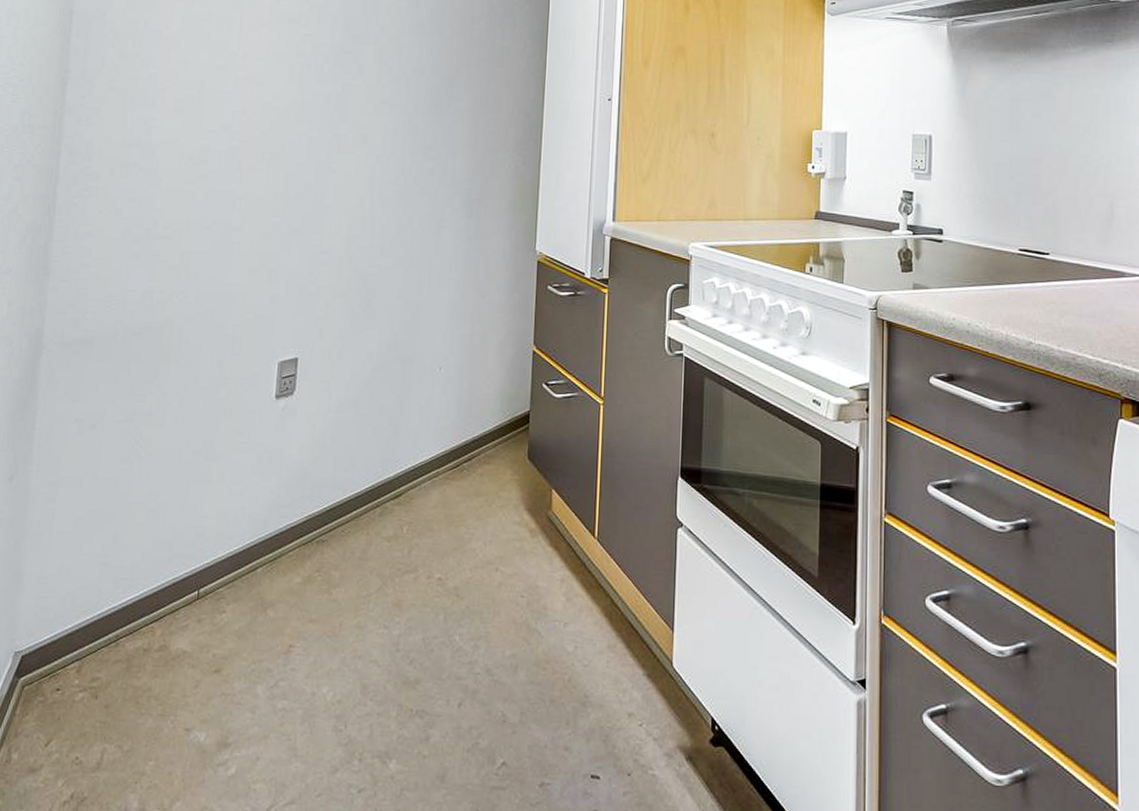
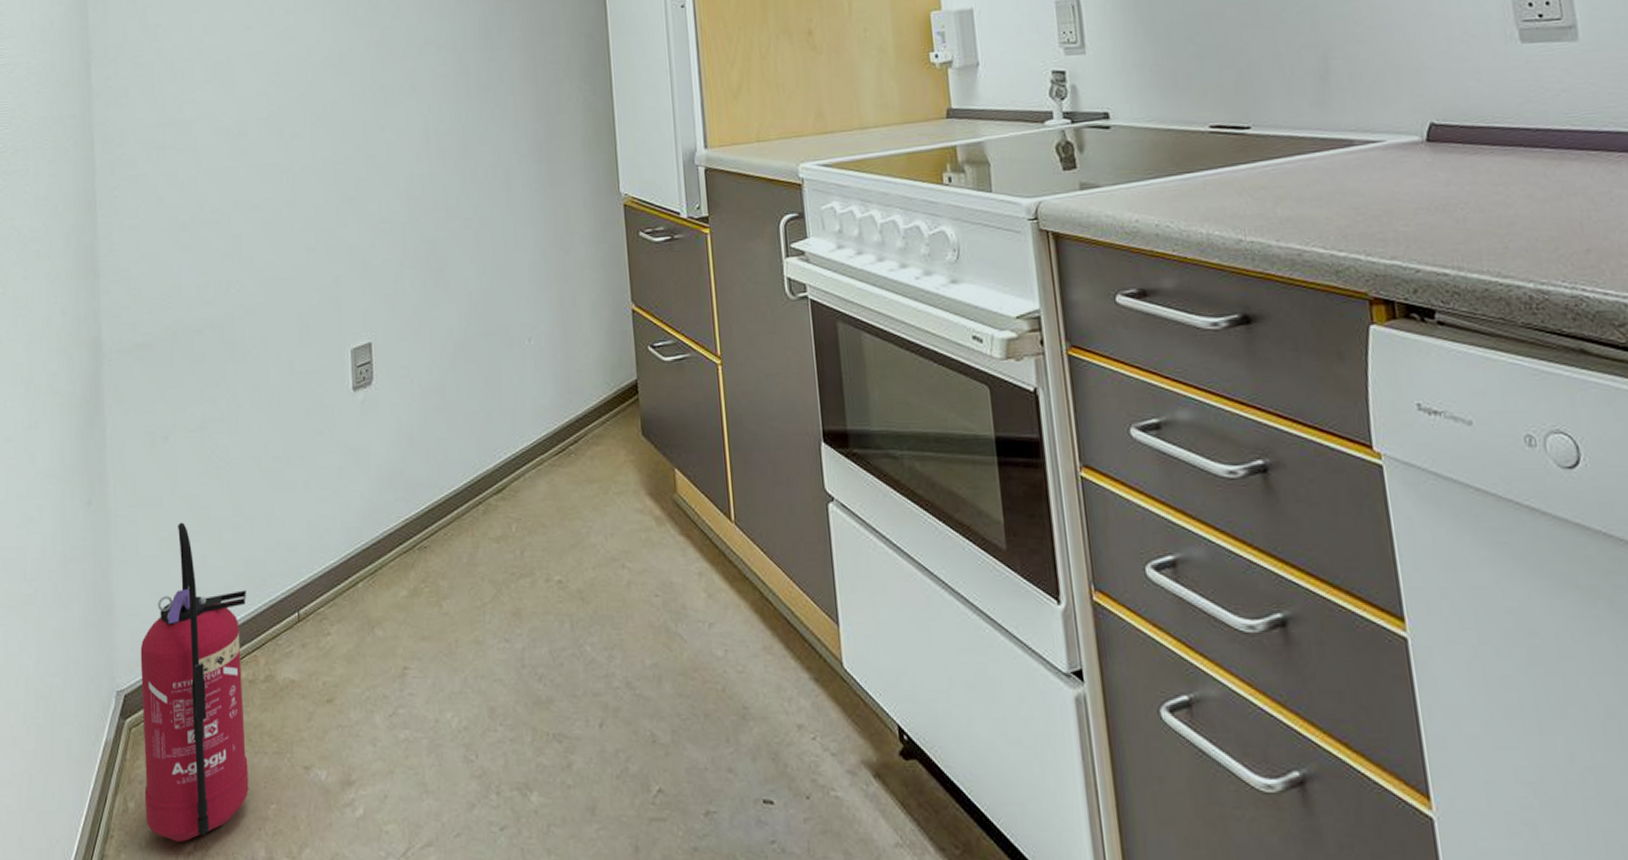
fire extinguisher: none [27,503,152,792] -> present [140,522,249,842]

